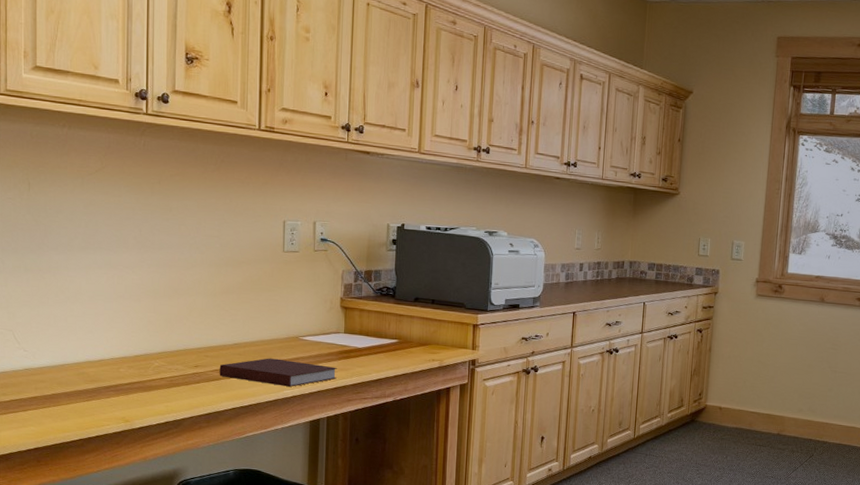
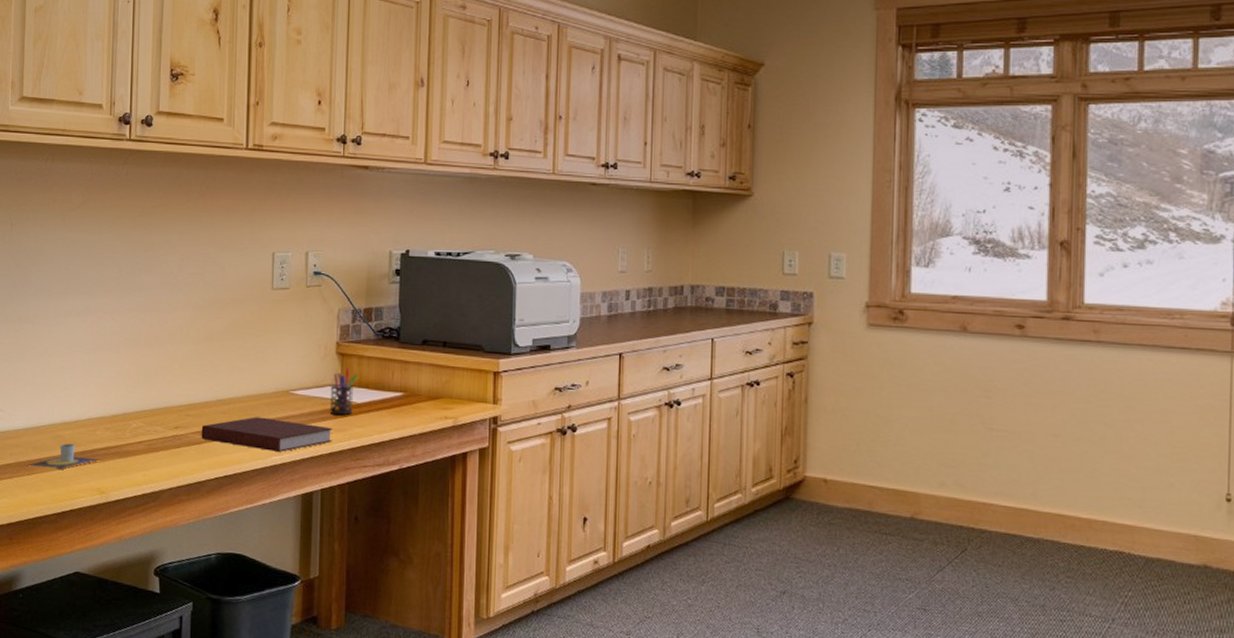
mug: none [54,379,124,402] -> present [28,443,100,470]
pen holder: none [334,319,360,357] -> present [329,367,359,415]

